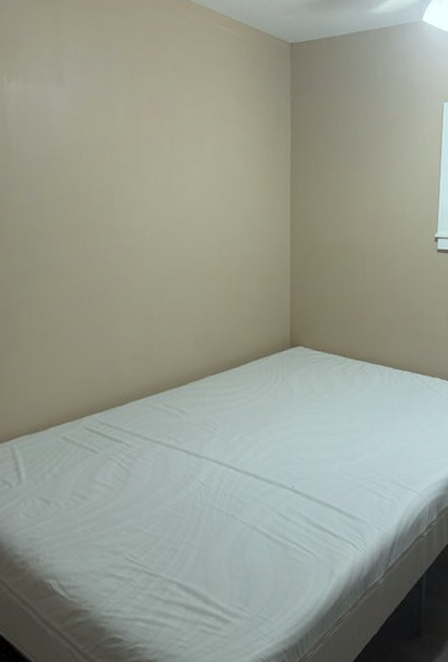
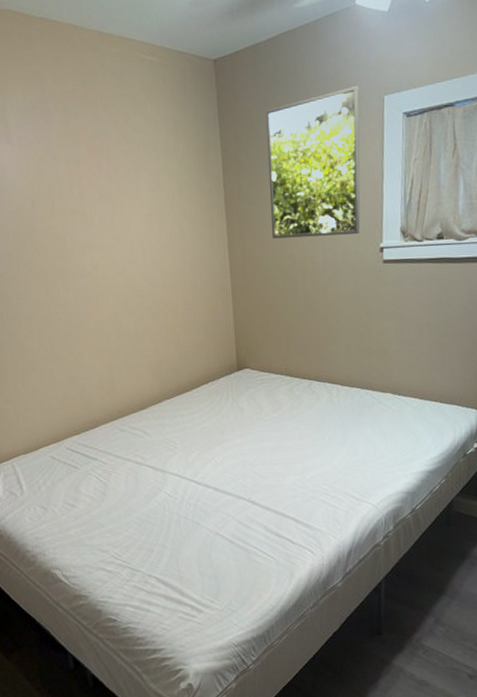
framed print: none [334,90,422,222] -> present [266,86,361,239]

